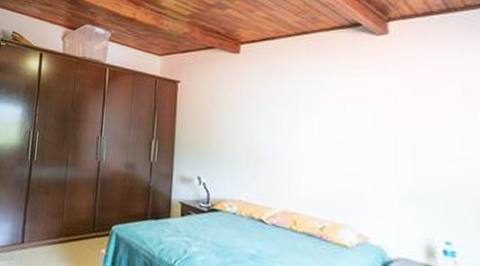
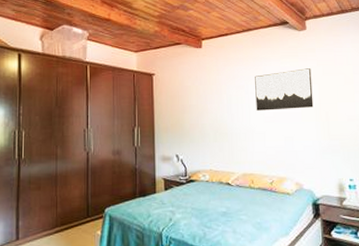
wall art: none [307,84,393,137] -> present [255,68,314,111]

